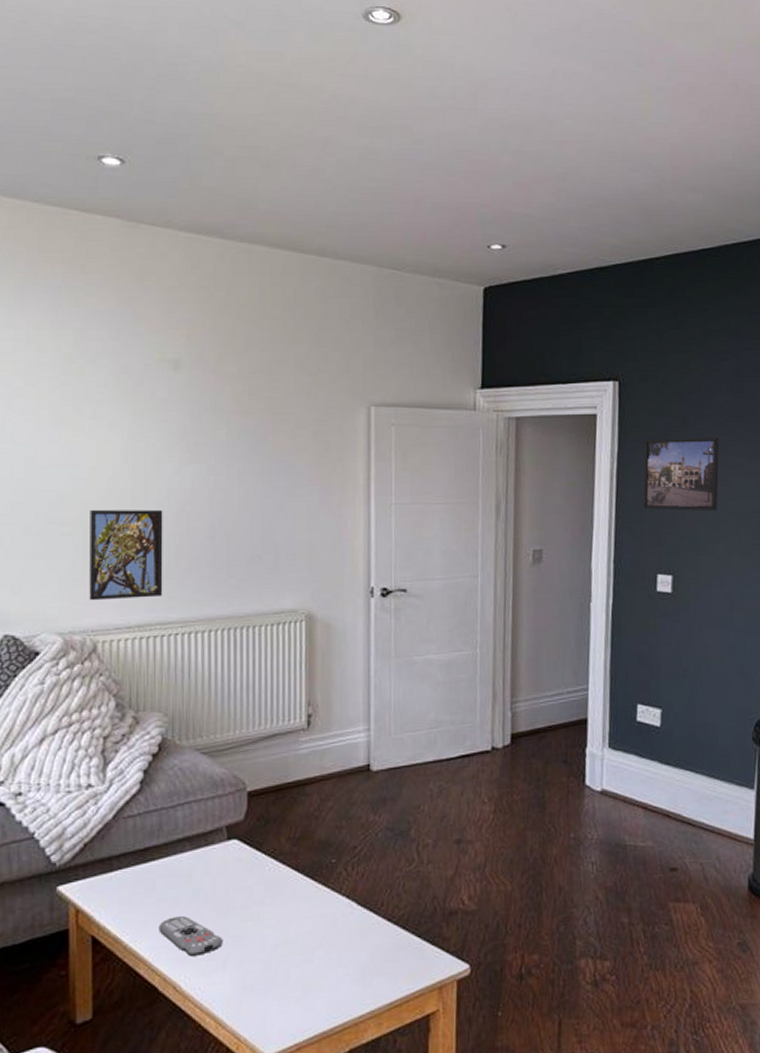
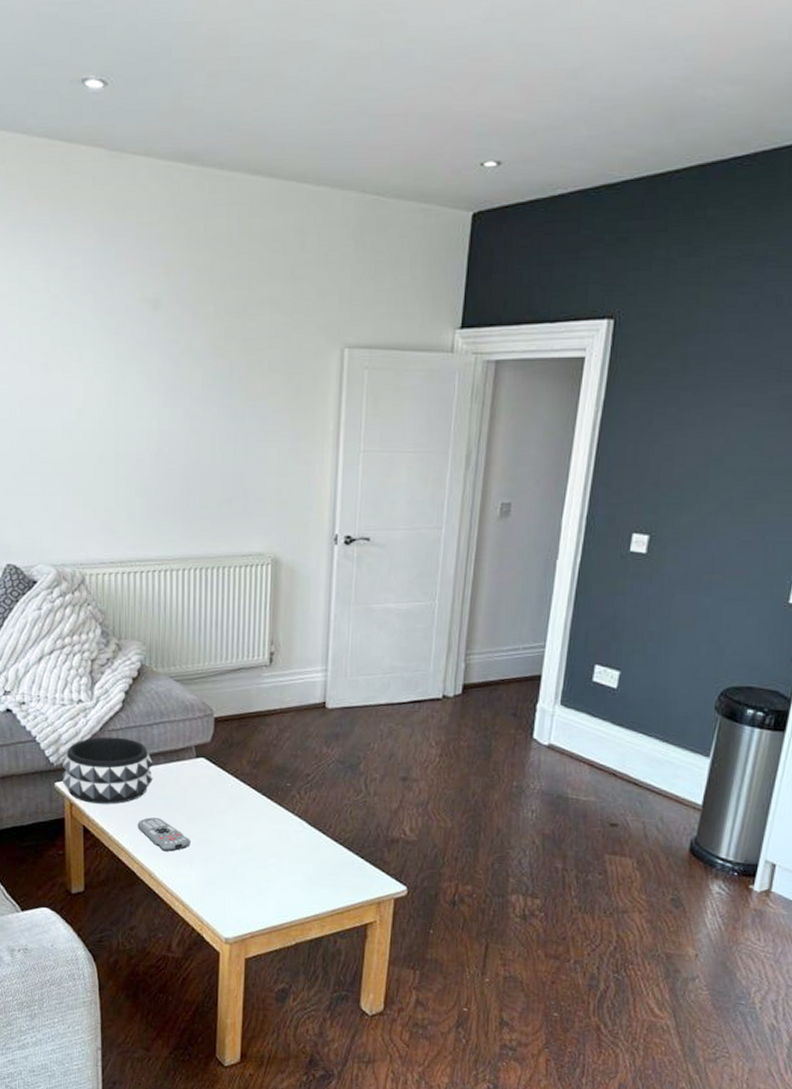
decorative bowl: none [66,824,177,907] -> present [62,737,153,804]
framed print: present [89,509,163,601] -> none [78,450,143,537]
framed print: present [642,437,720,512] -> none [625,384,724,468]

